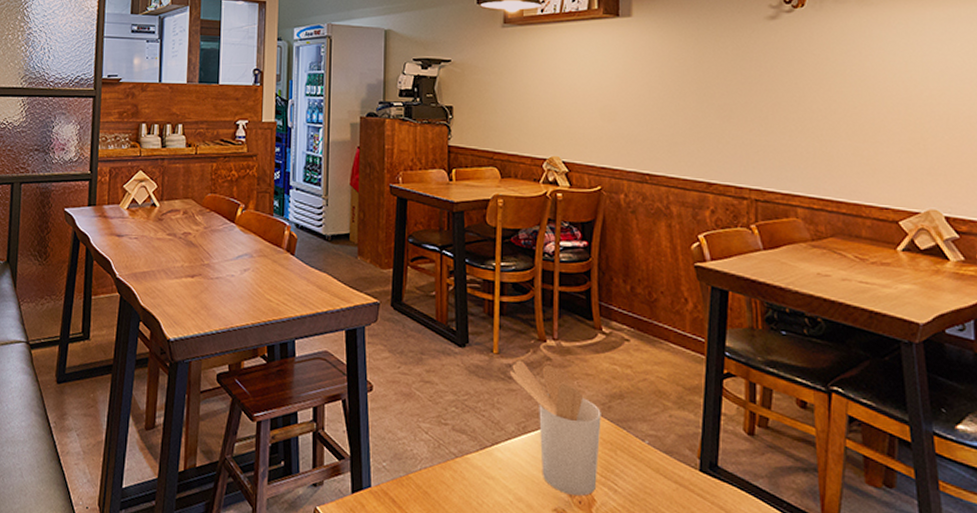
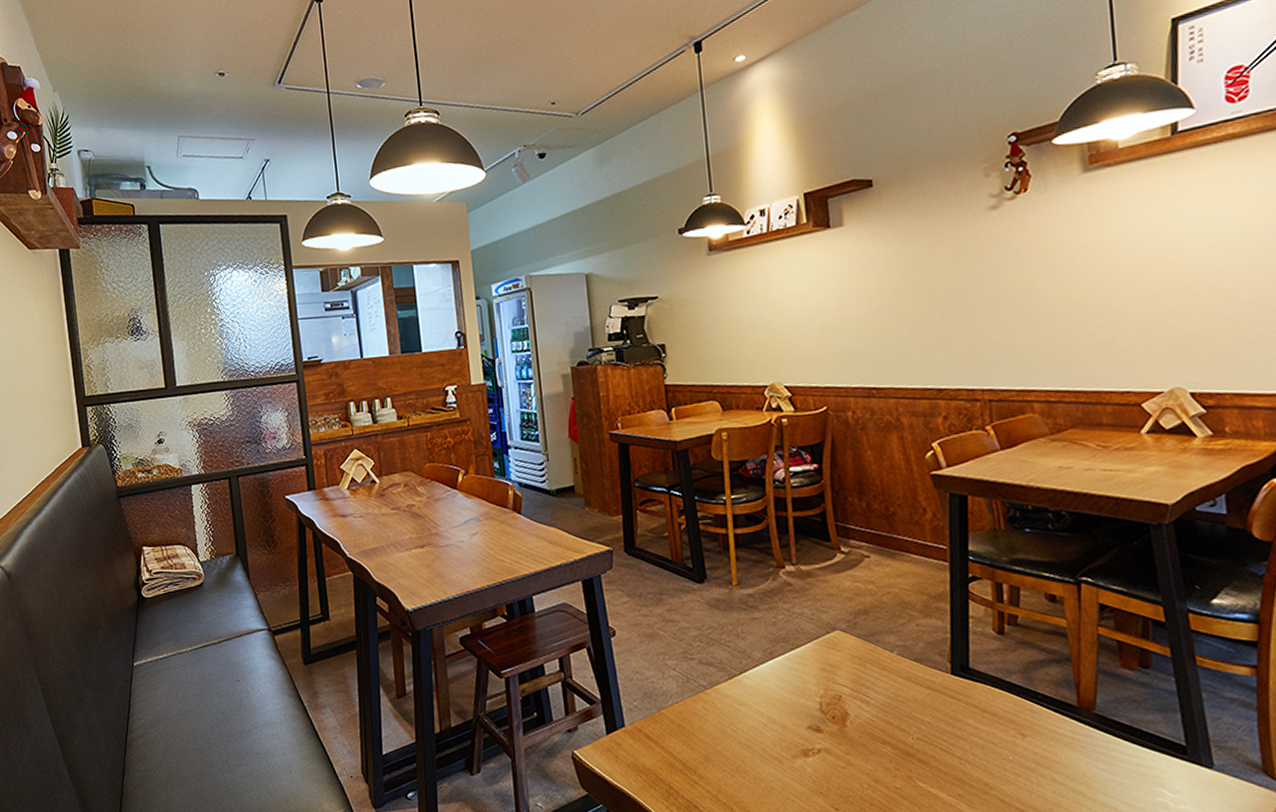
utensil holder: present [509,360,601,496] -> none [750,589,849,711]

